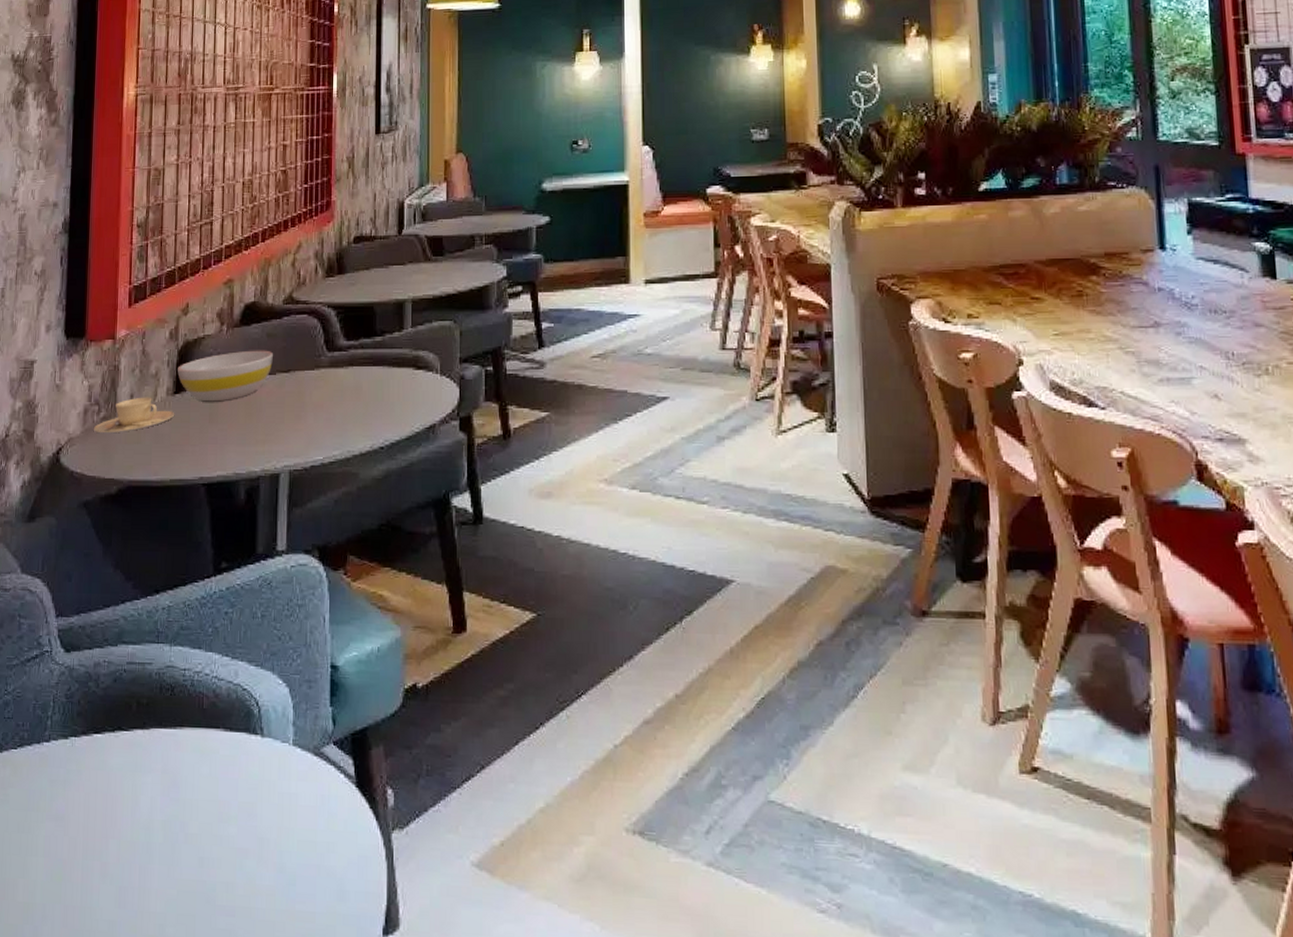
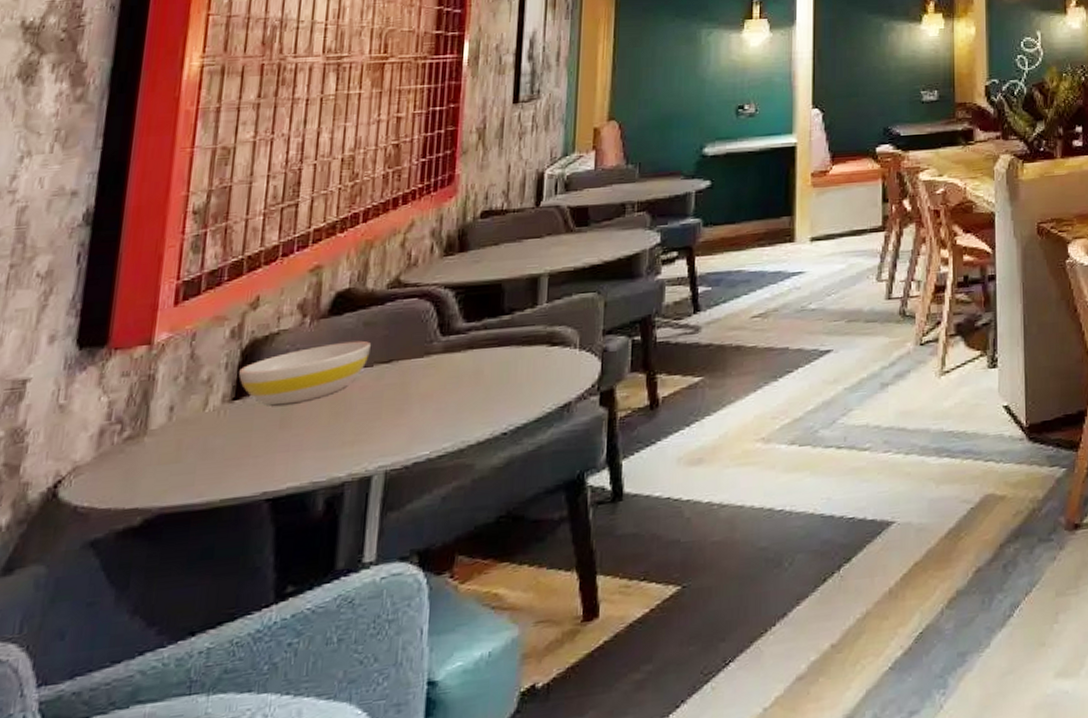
teacup: present [93,397,175,434] -> none [111,407,233,457]

